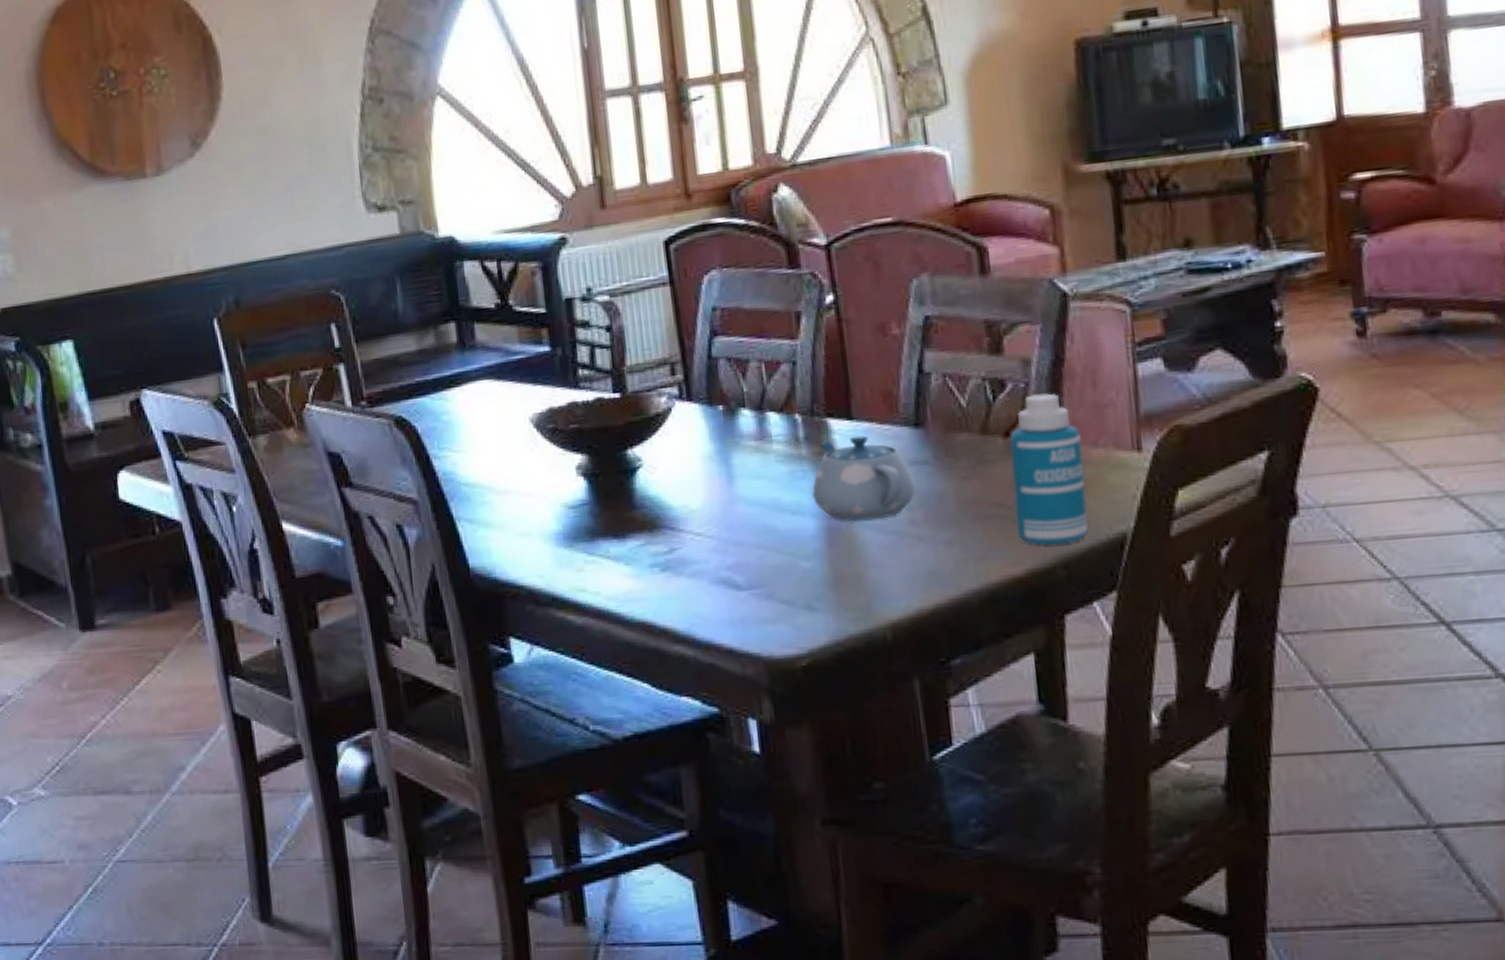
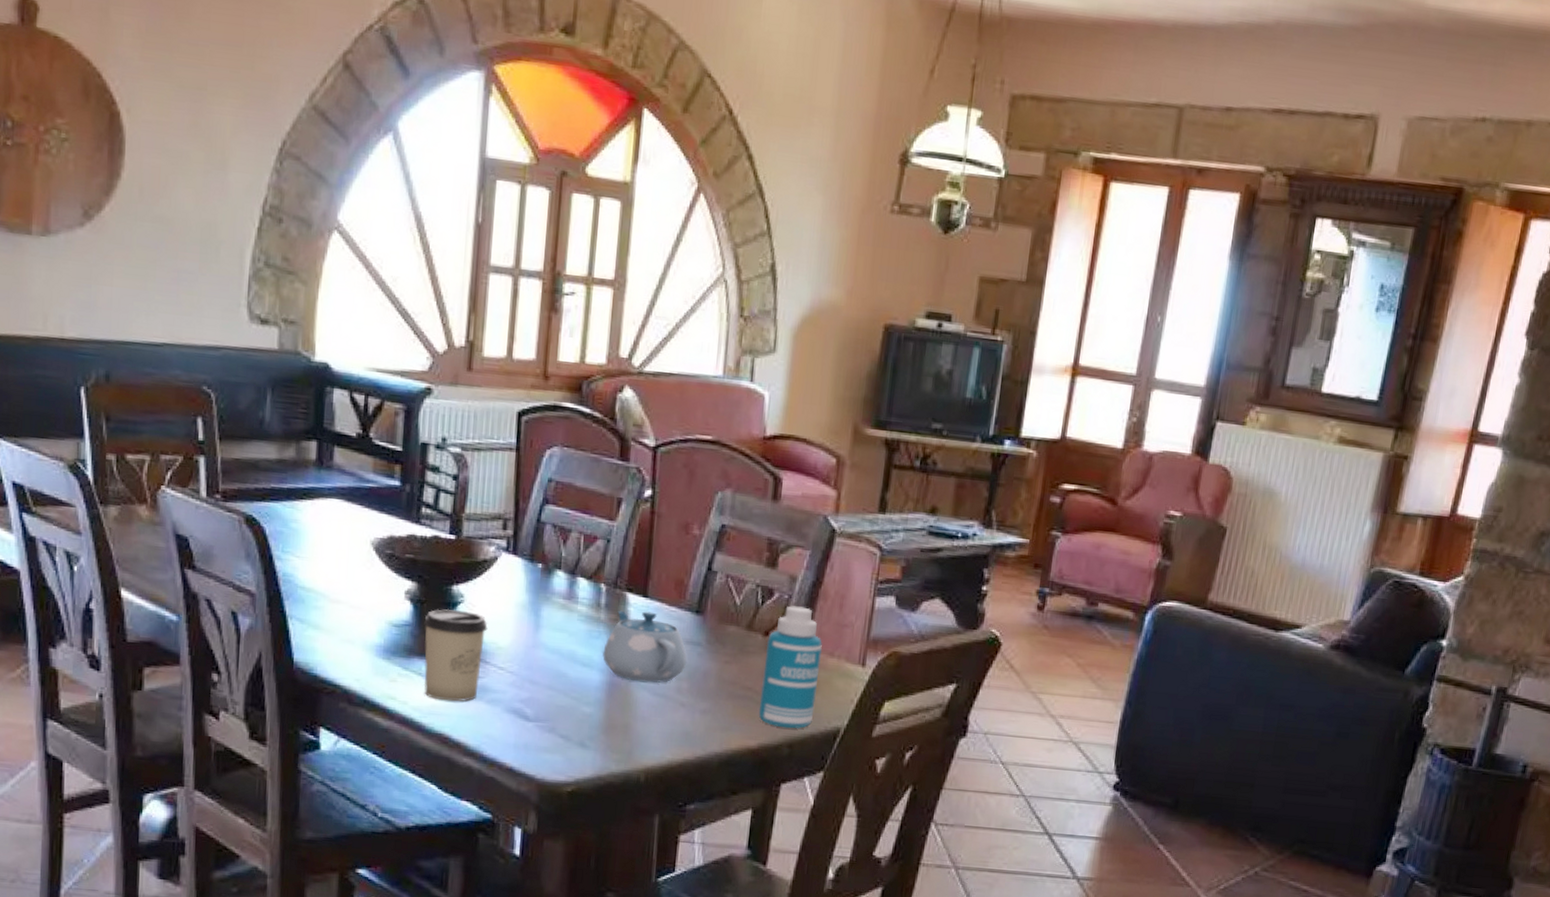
cup: none [602,475,676,584] -> present [424,609,488,702]

